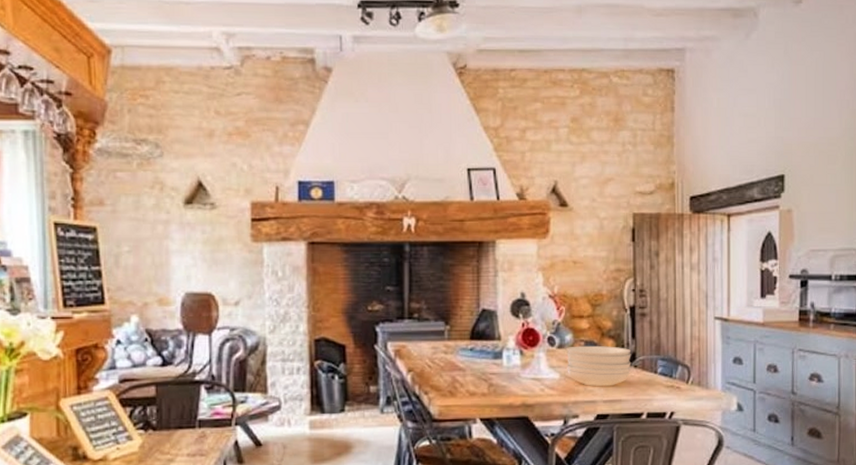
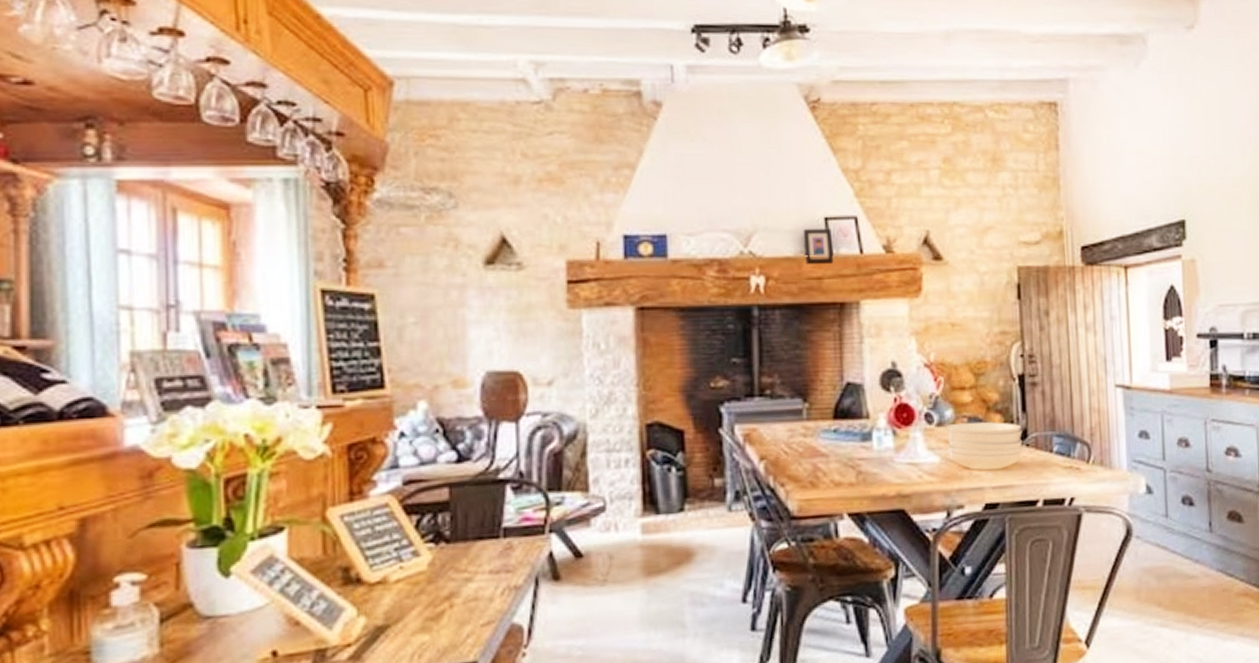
picture frame: none [449,178,474,209] -> present [803,229,834,265]

